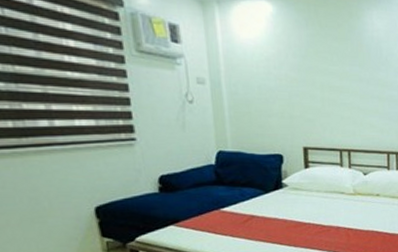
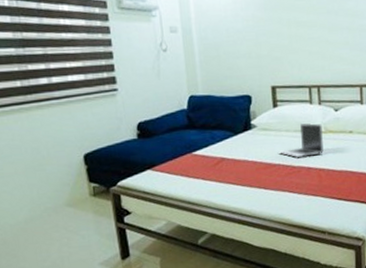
laptop: none [309,184,352,218] -> present [278,122,324,158]

